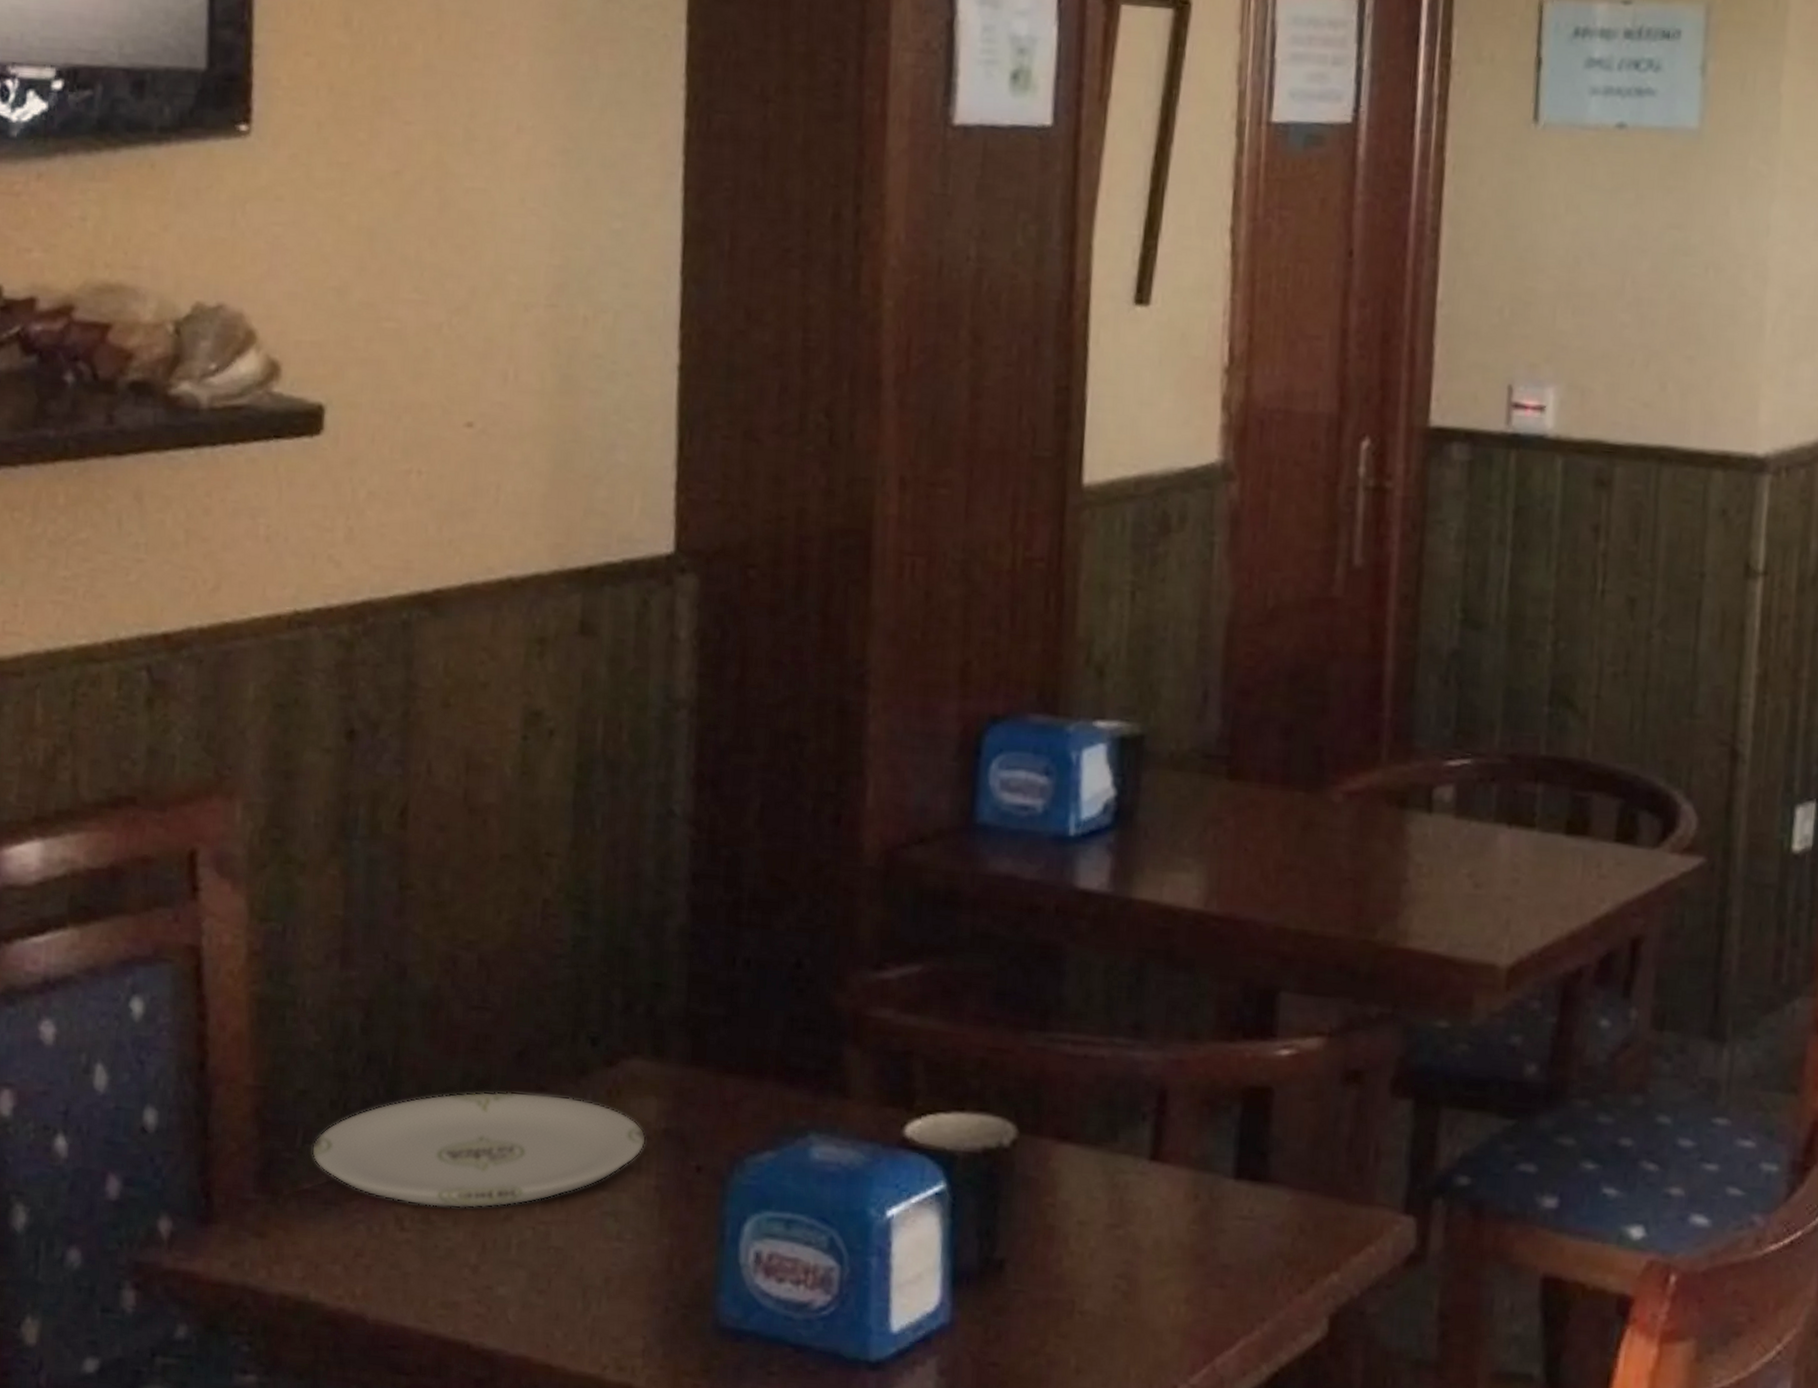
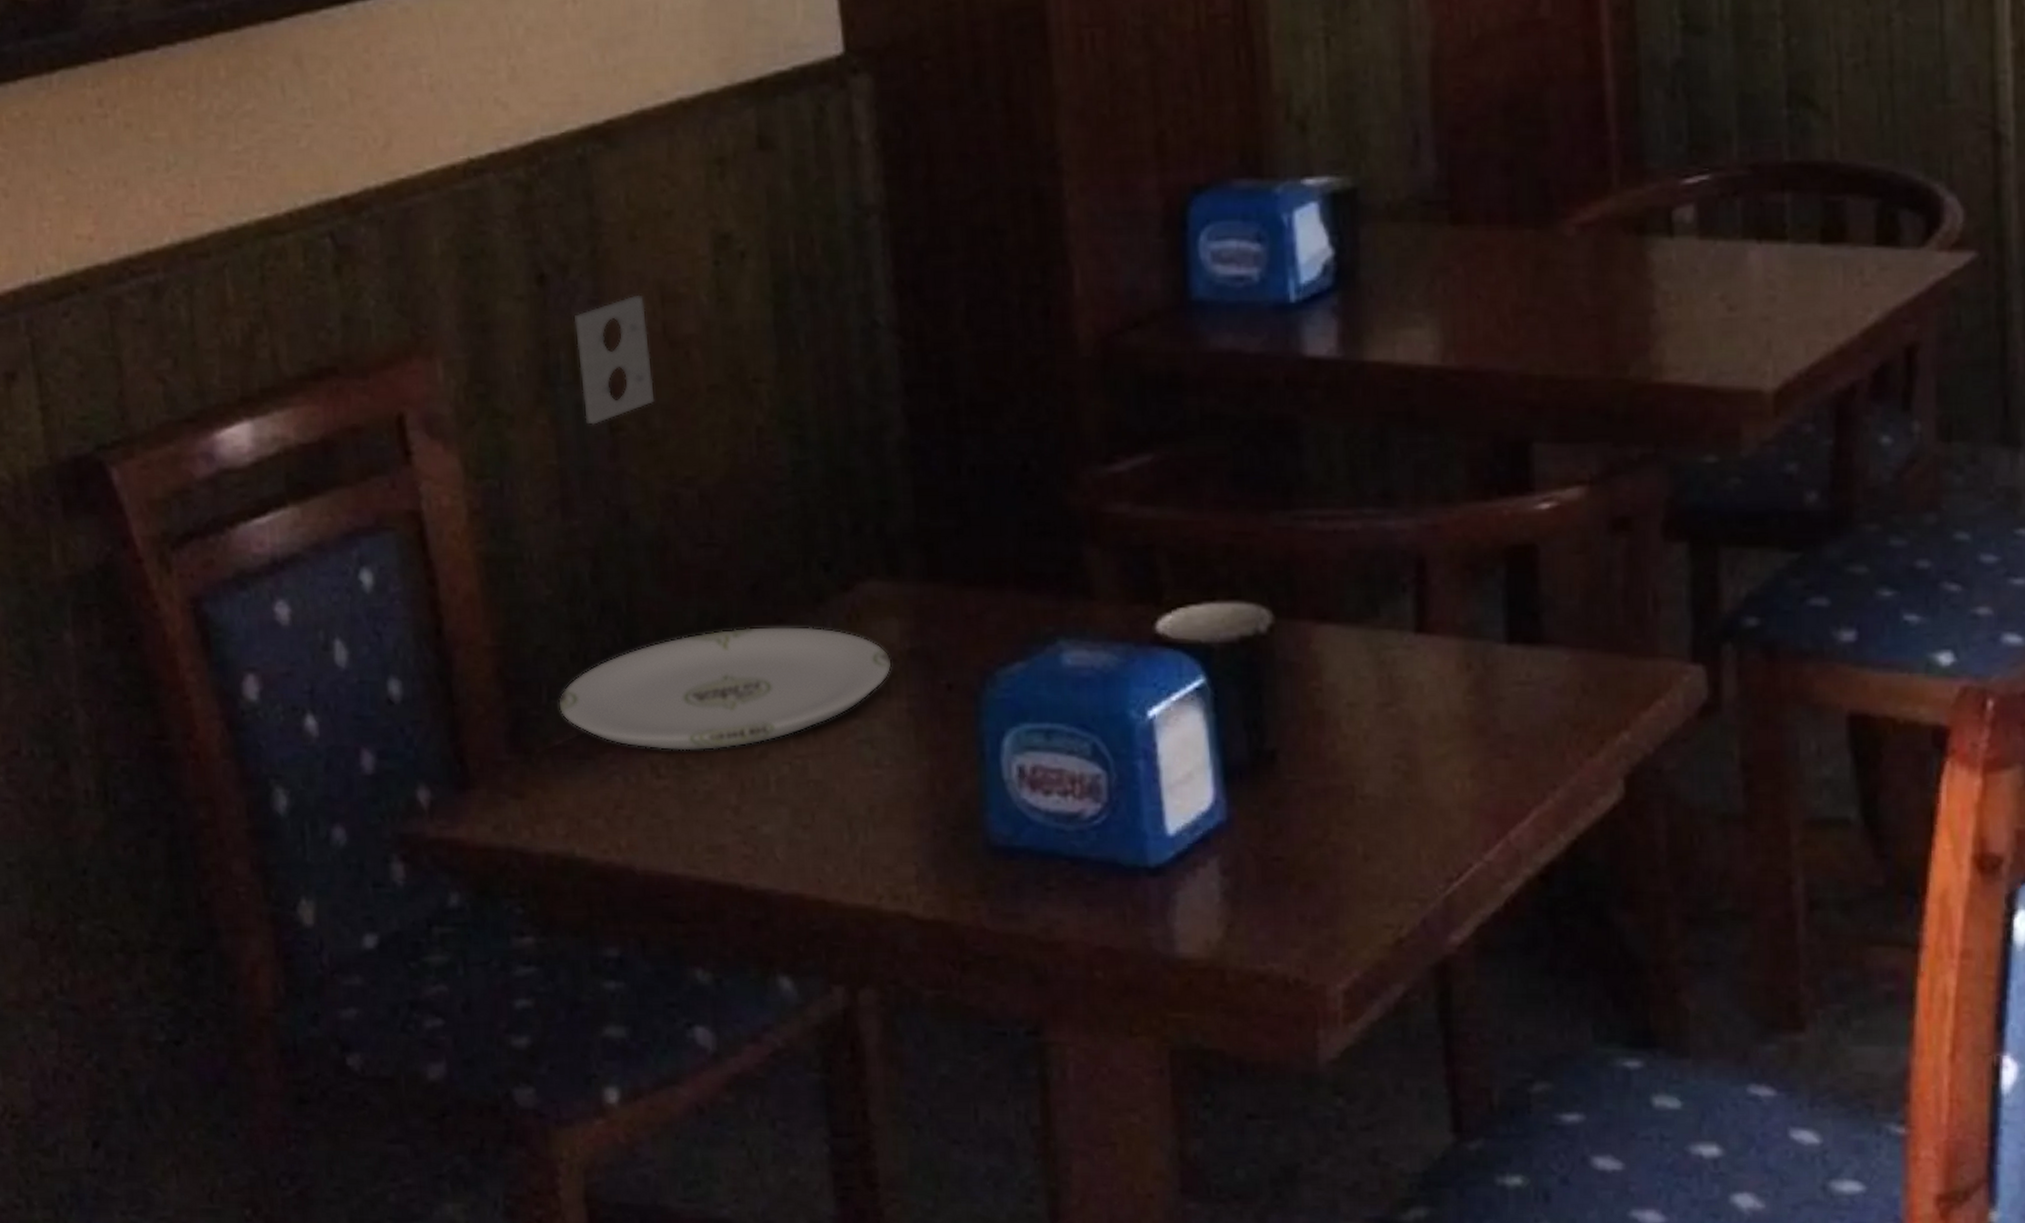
electrical outlet: none [376,759,450,881] -> present [574,295,655,425]

